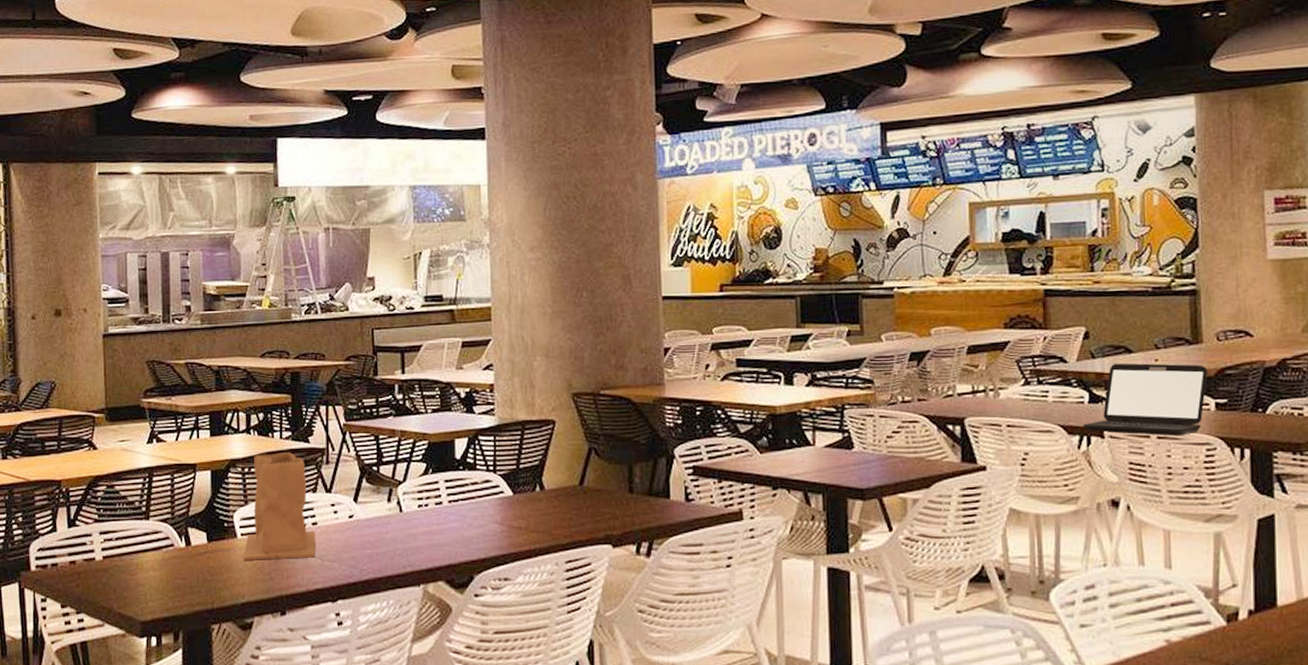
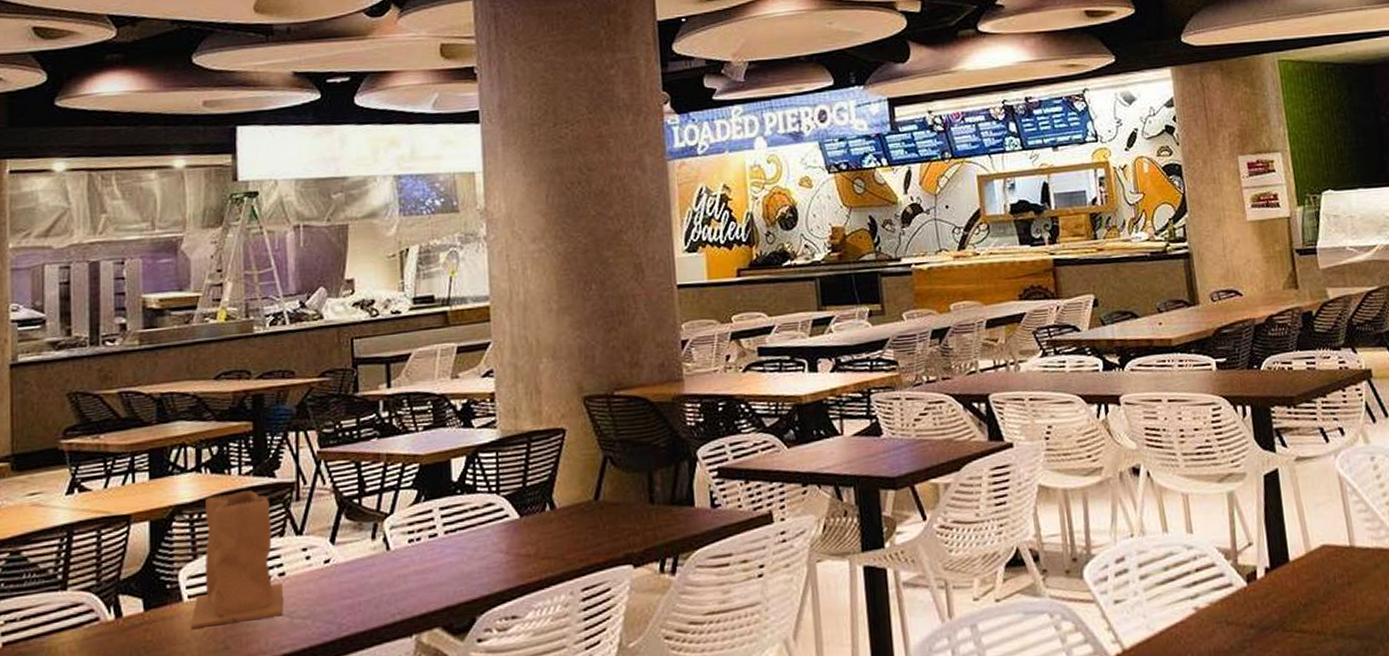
laptop: present [1082,363,1207,436] -> none [1099,326,1207,400]

